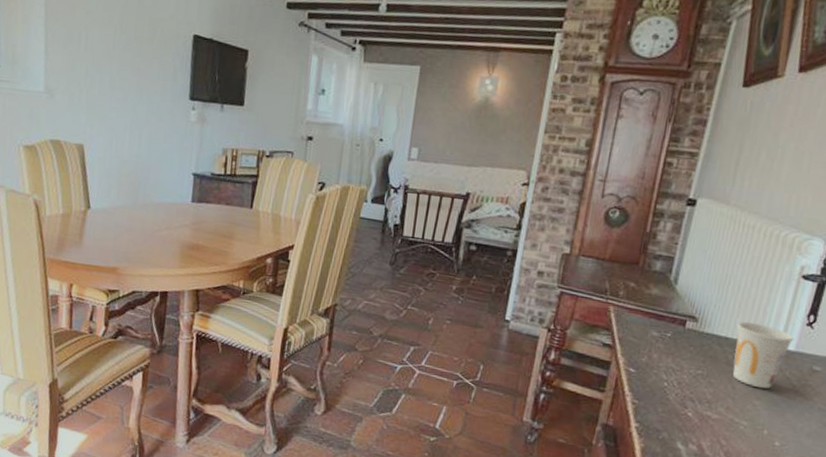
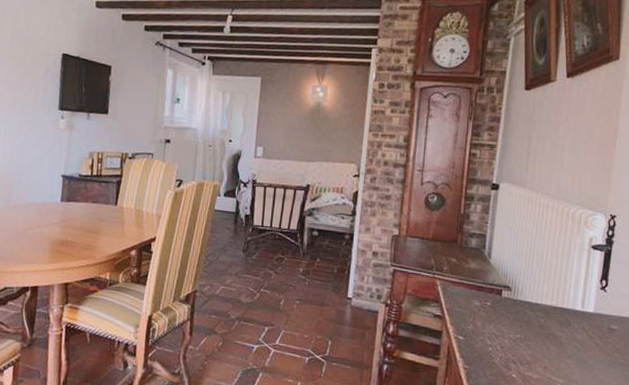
cup: present [733,322,795,389] -> none [544,289,592,349]

